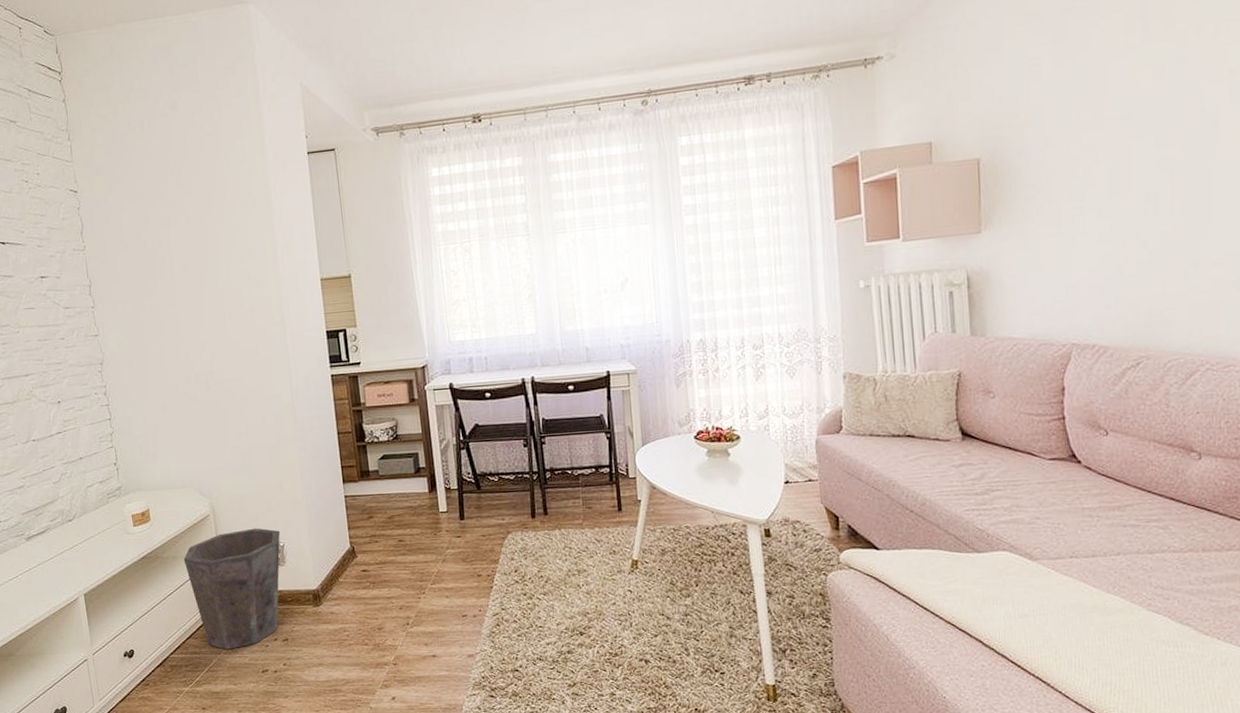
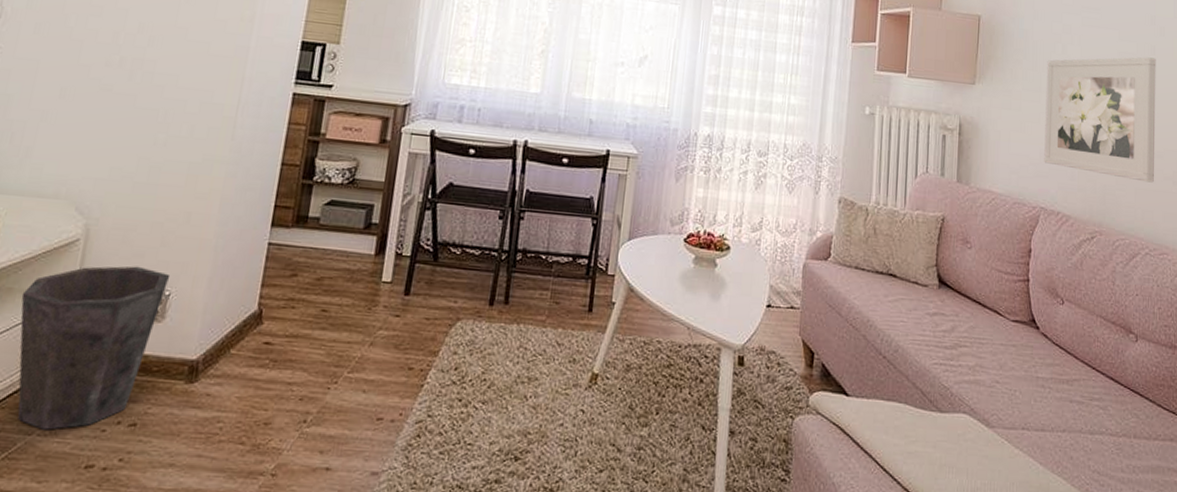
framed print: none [1066,156,1213,298] -> present [1044,57,1156,183]

